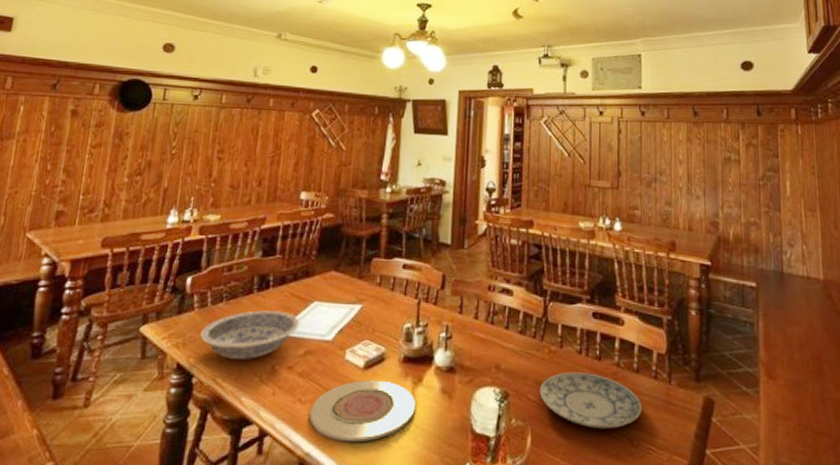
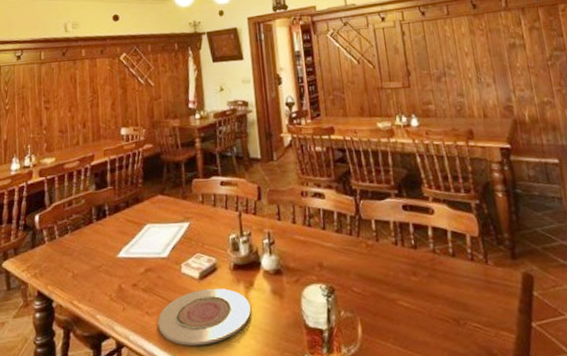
bowl: present [200,310,300,359] -> none [53,236,138,283]
plate: present [538,372,641,429] -> none [362,261,463,313]

